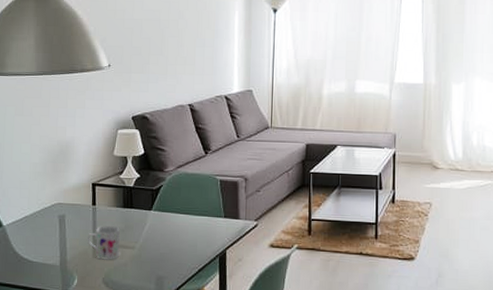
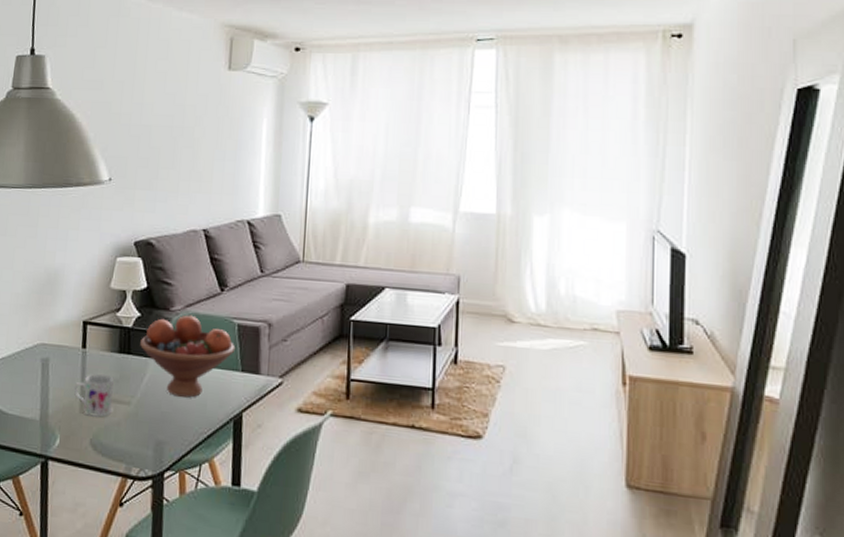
fruit bowl: none [140,174,219,241] -> present [140,315,236,398]

